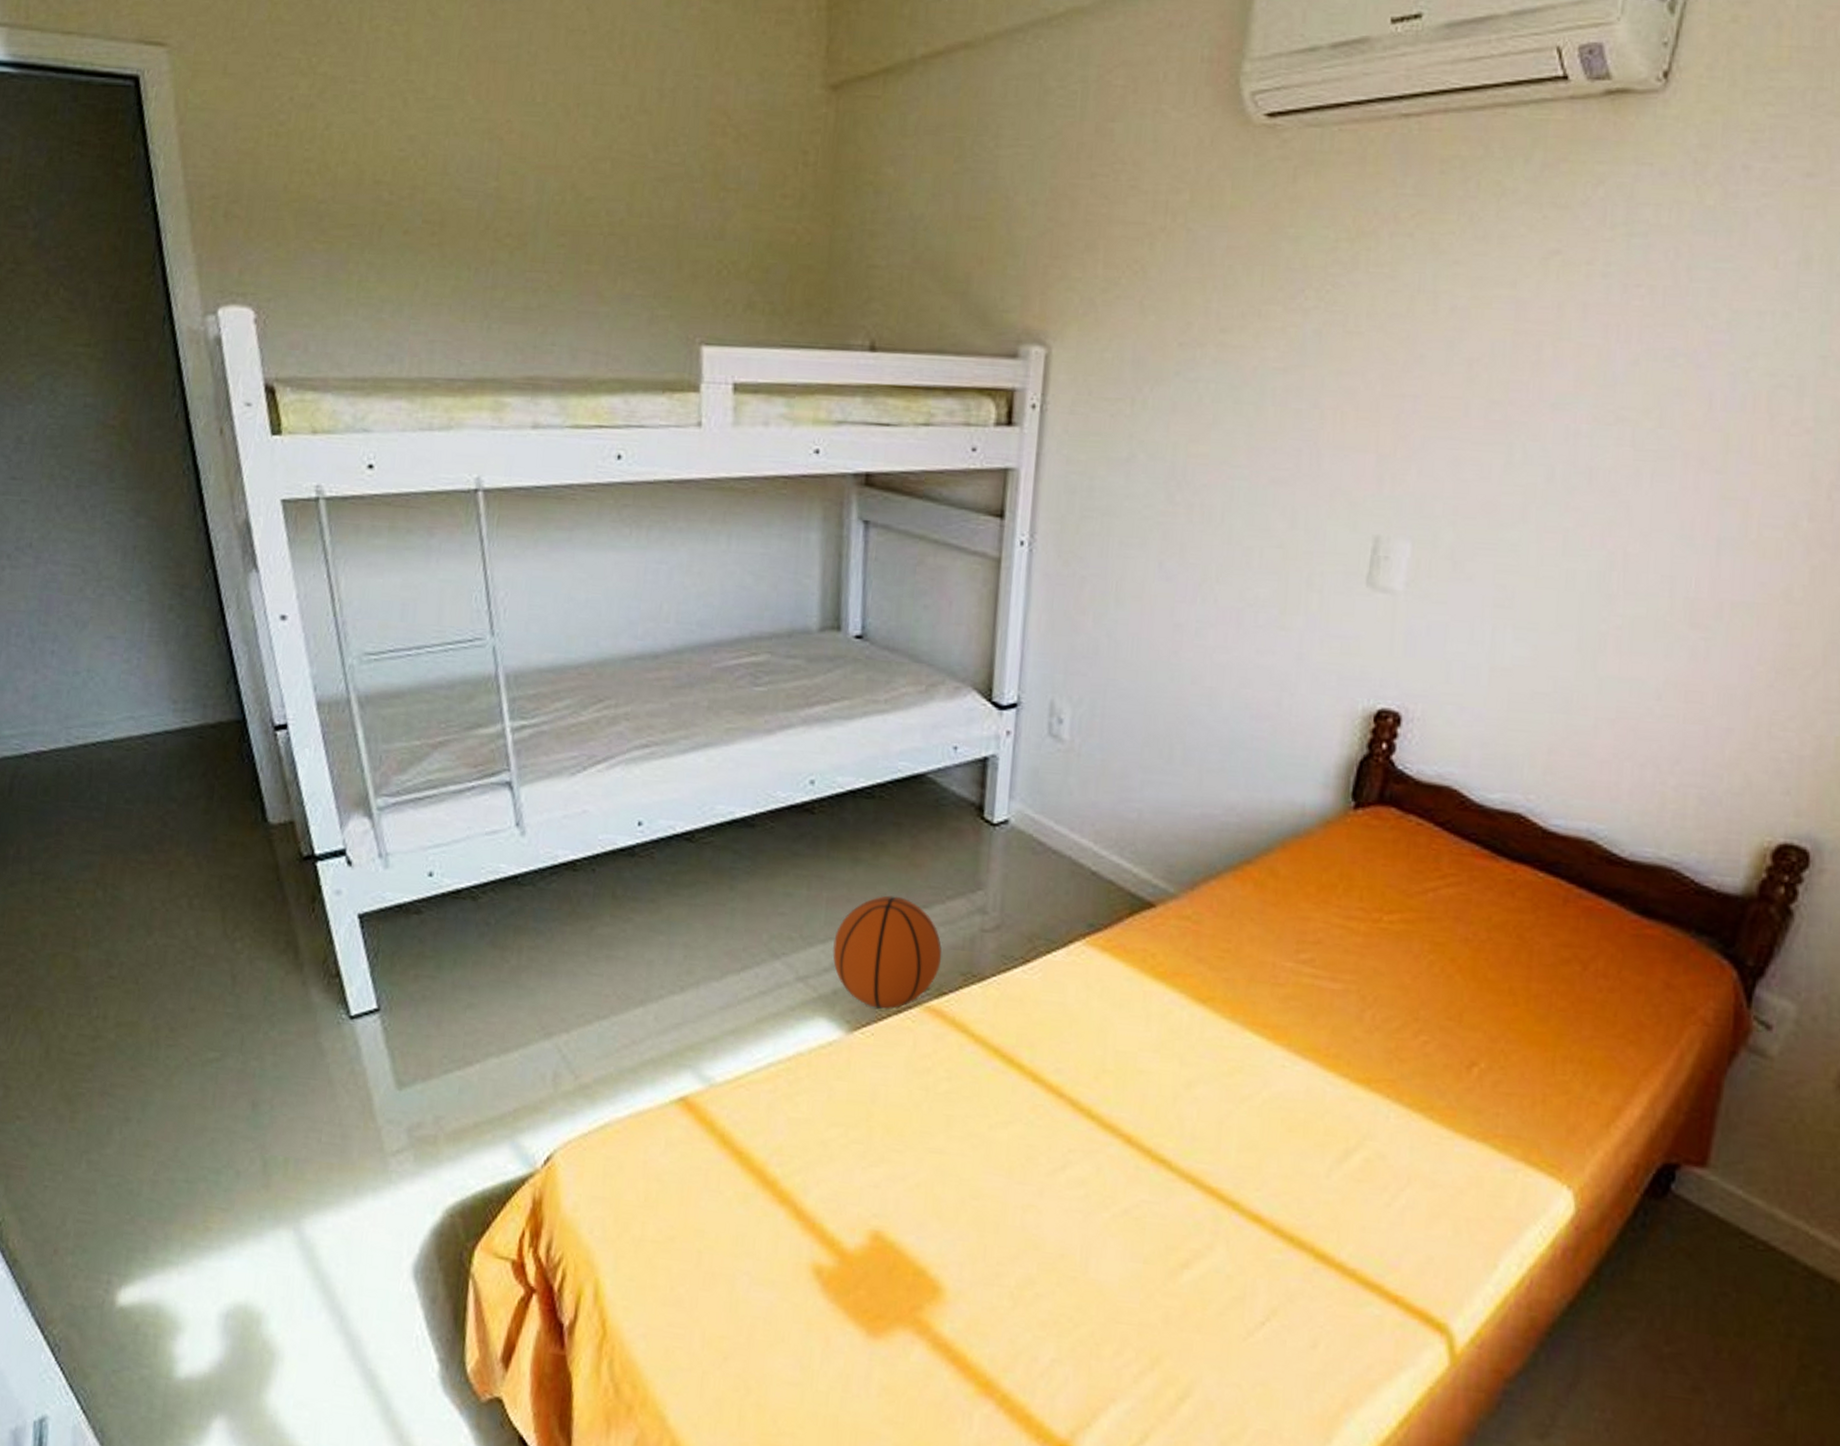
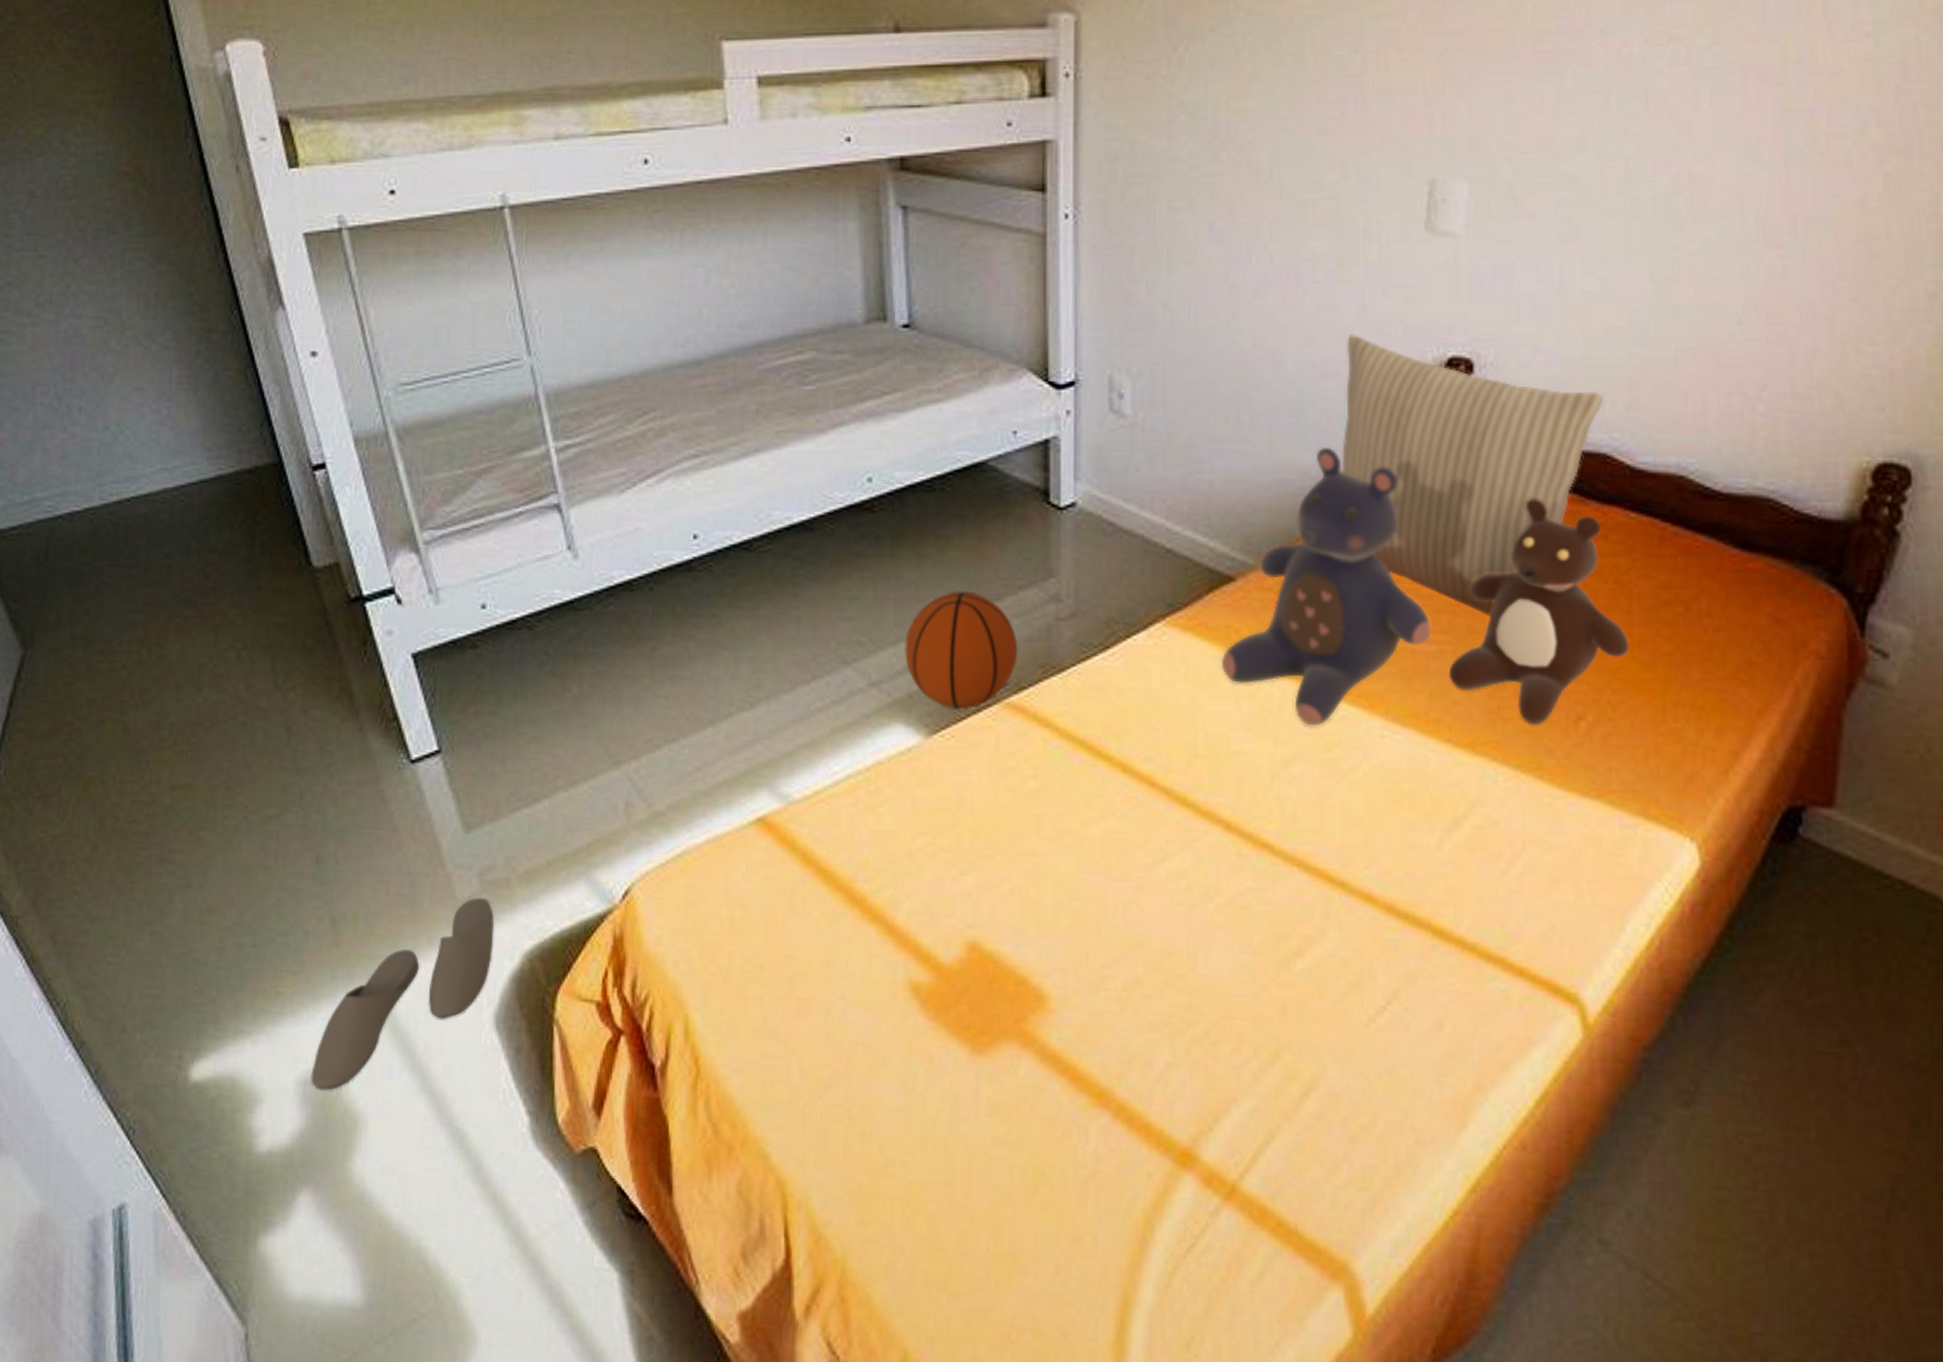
slippers: none [232,1152,419,1324] -> present [311,897,494,1091]
teddy bear: none [1134,785,1339,1052] -> present [1221,447,1431,726]
pillow: none [1265,680,1523,961] -> present [1340,335,1604,617]
stuffed animal: none [1351,850,1526,1067] -> present [1448,498,1629,724]

